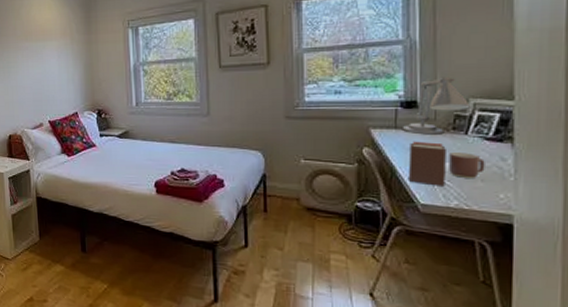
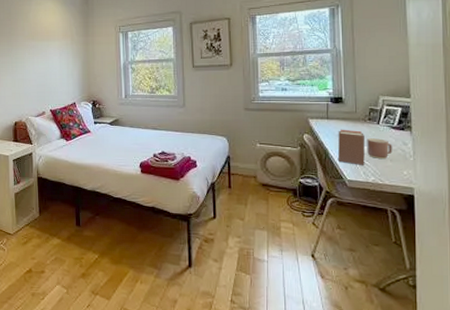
desk lamp: present [402,76,470,135] -> none [332,79,380,124]

